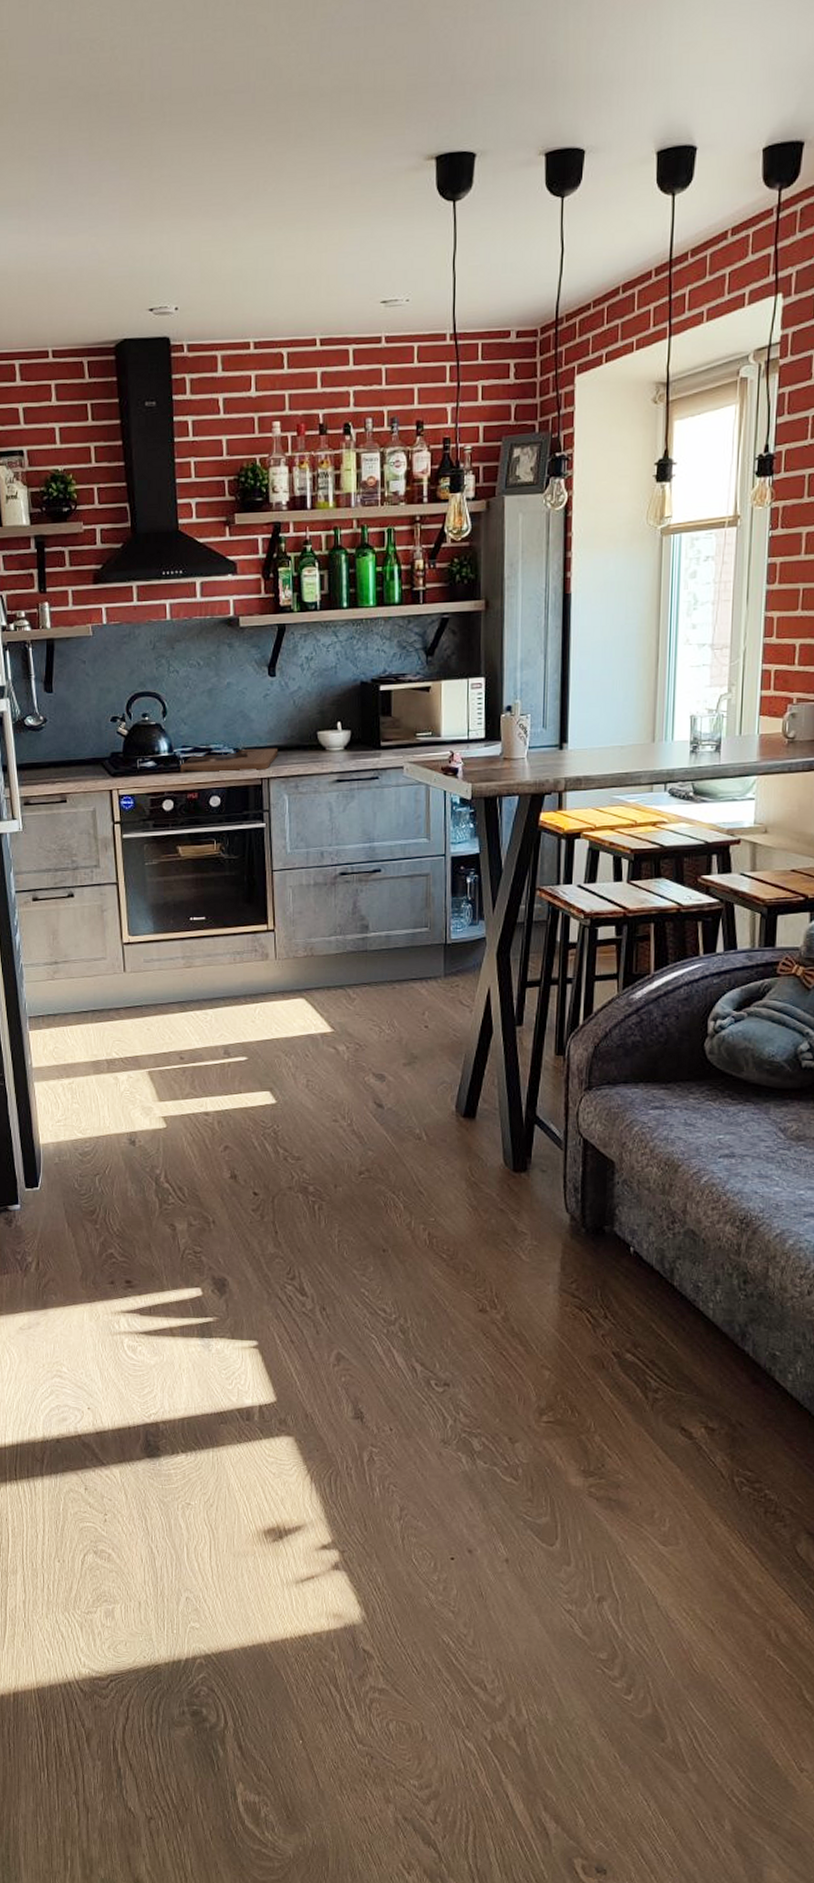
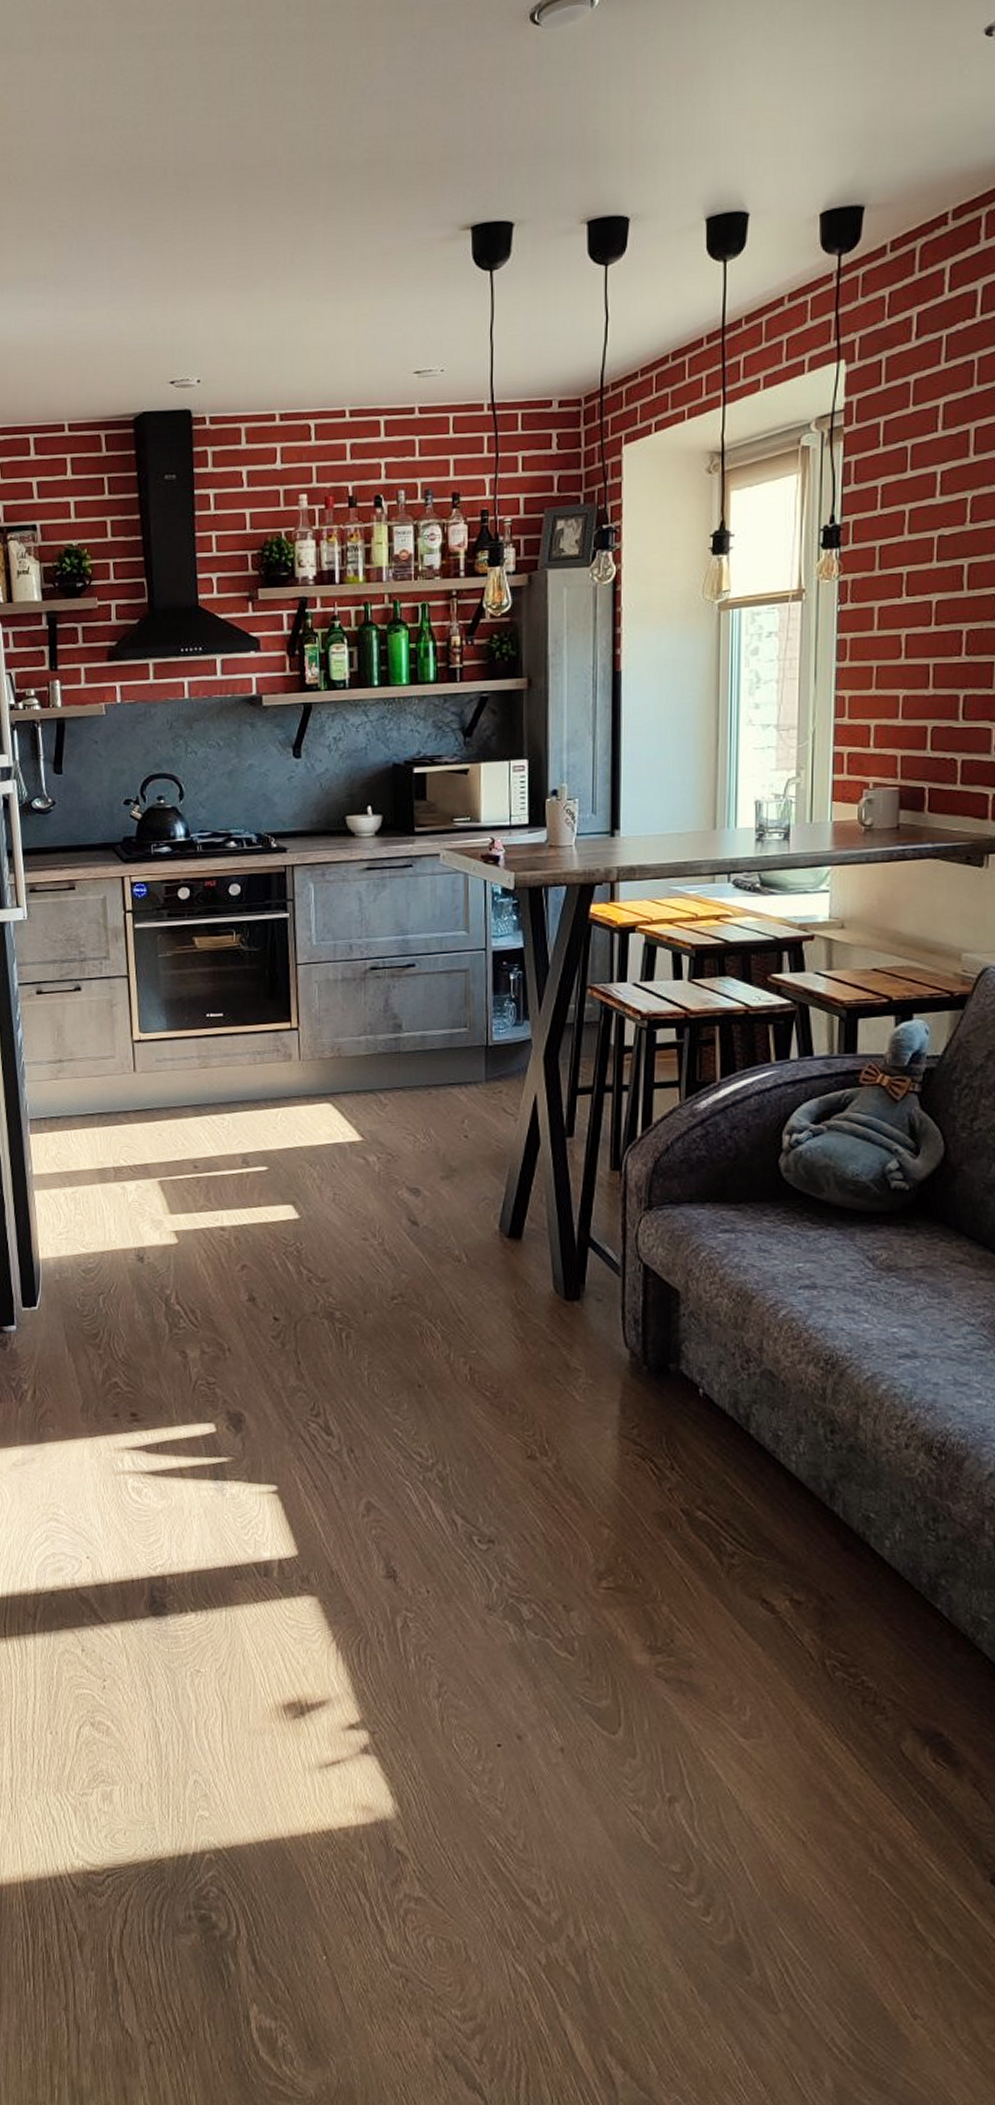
cutting board: present [180,748,279,772] -> none [197,833,304,858]

